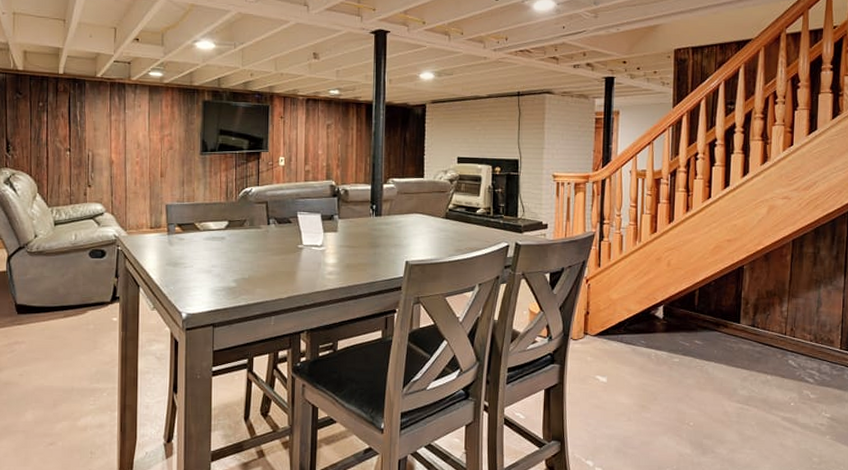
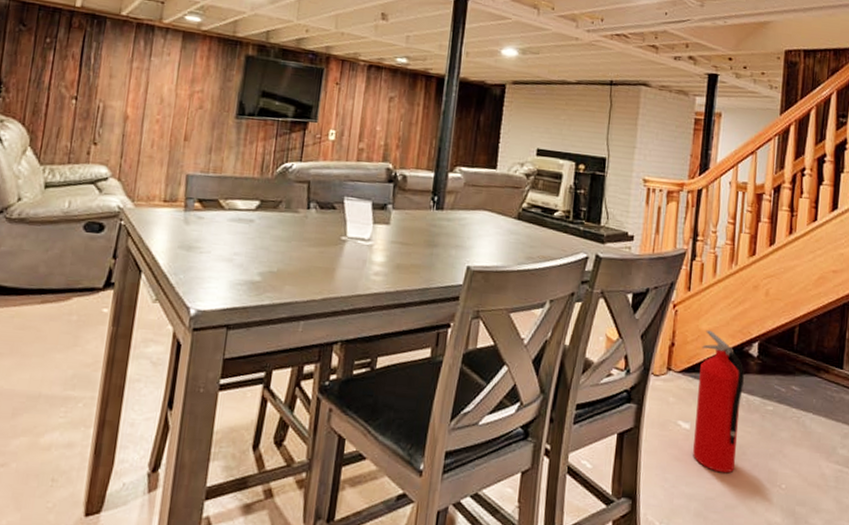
fire extinguisher: none [611,298,652,416] -> present [693,330,744,474]

